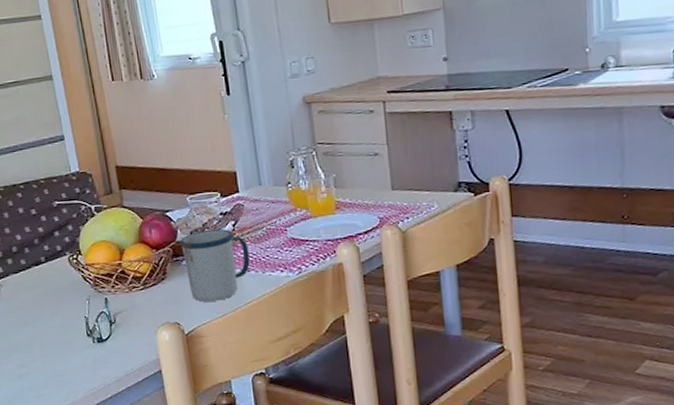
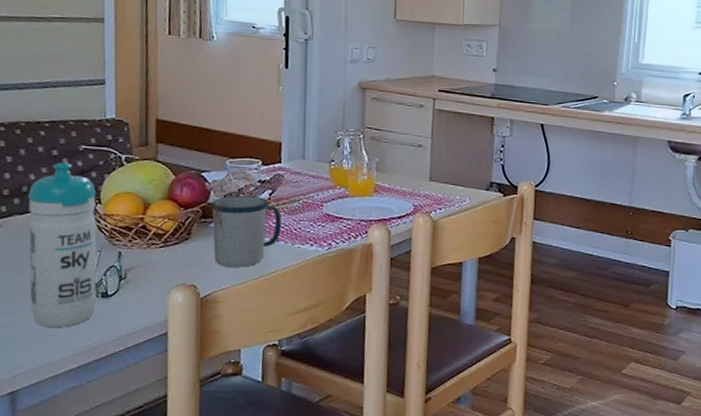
water bottle: none [18,220,94,374] -> present [28,163,97,327]

